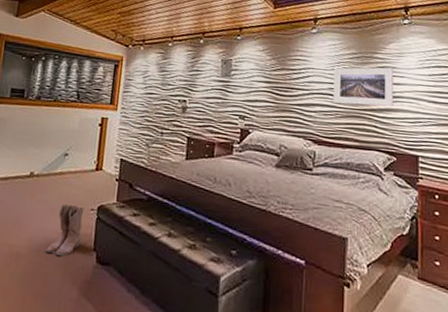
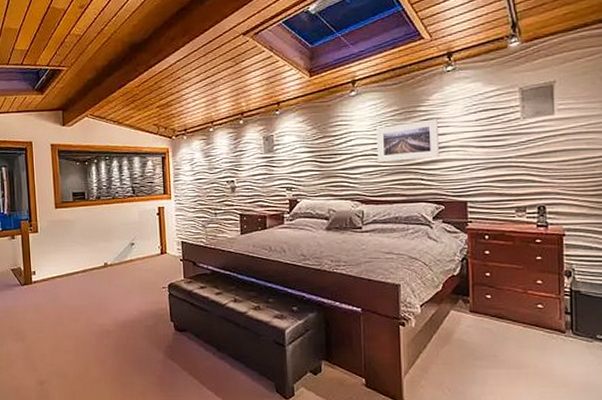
boots: present [45,203,84,257] -> none [129,285,158,329]

